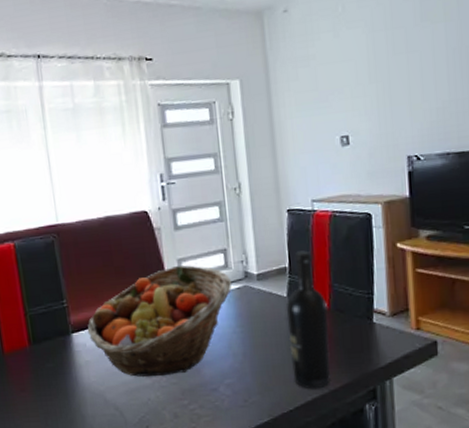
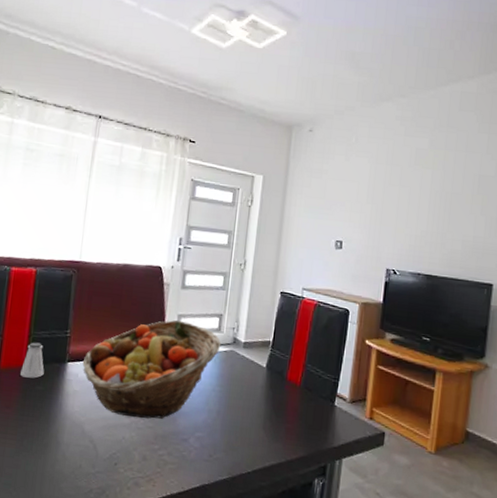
saltshaker: none [26,319,51,358] -> present [20,342,45,379]
wine bottle: present [287,250,330,389] -> none [257,329,299,457]

